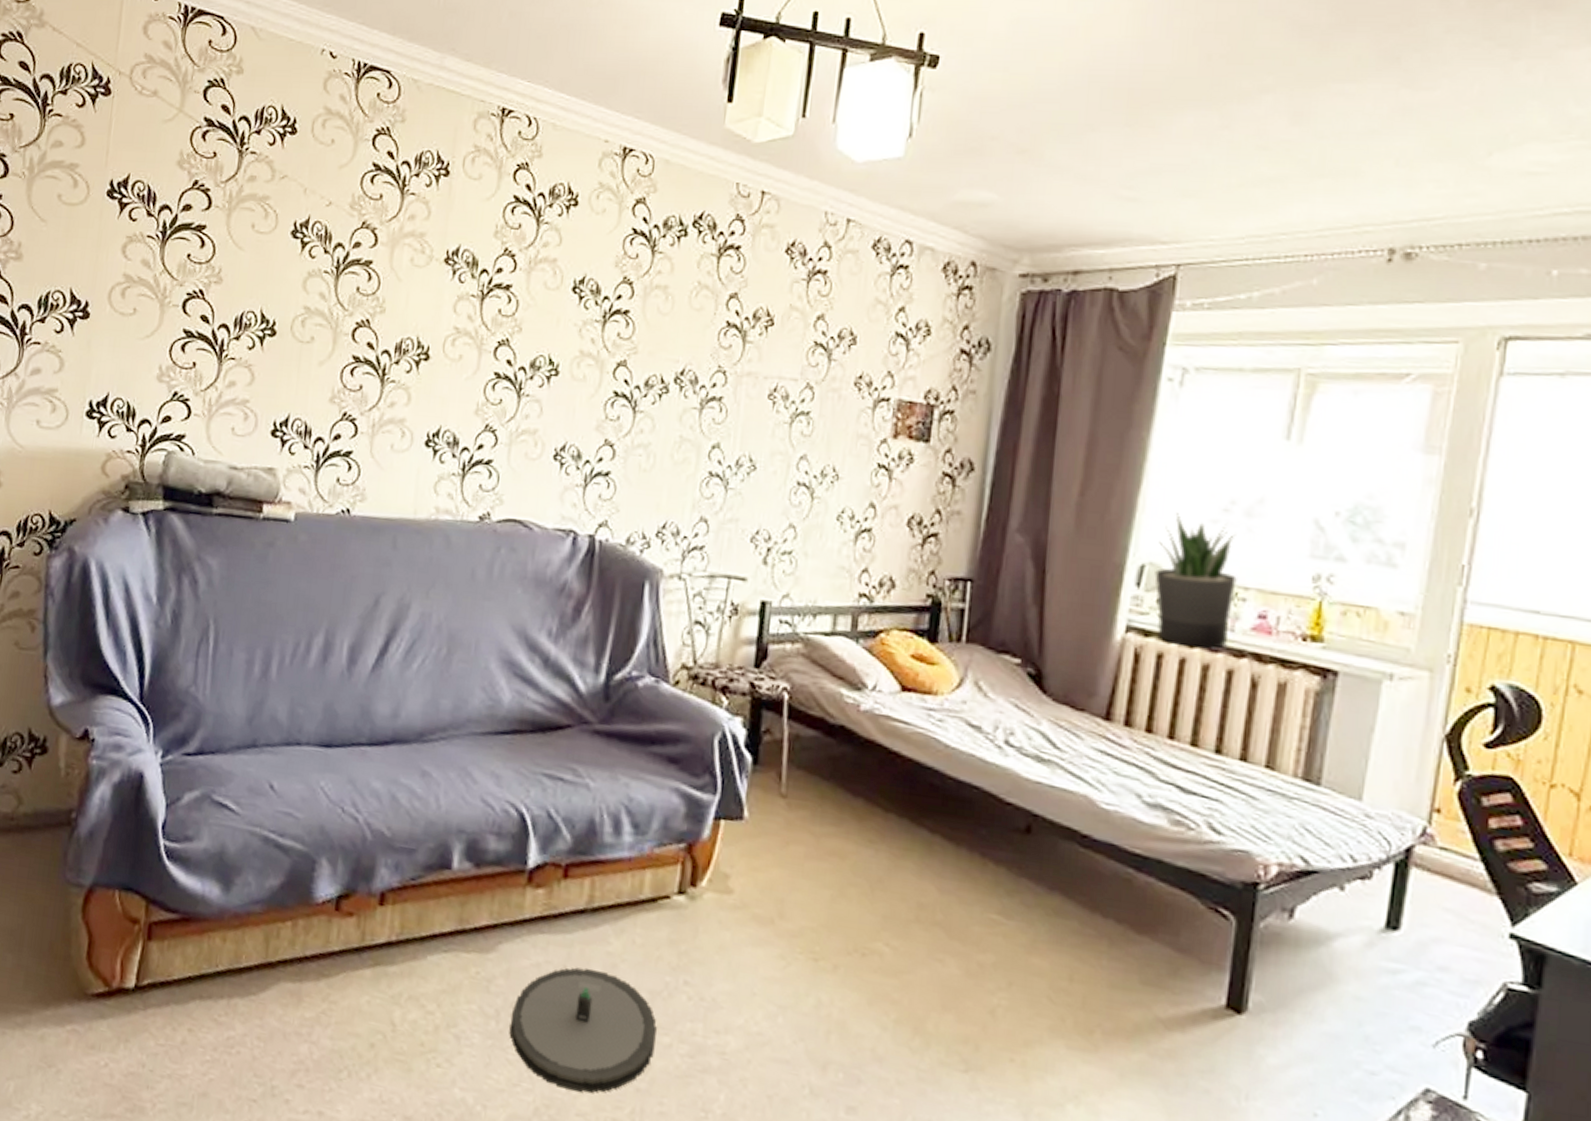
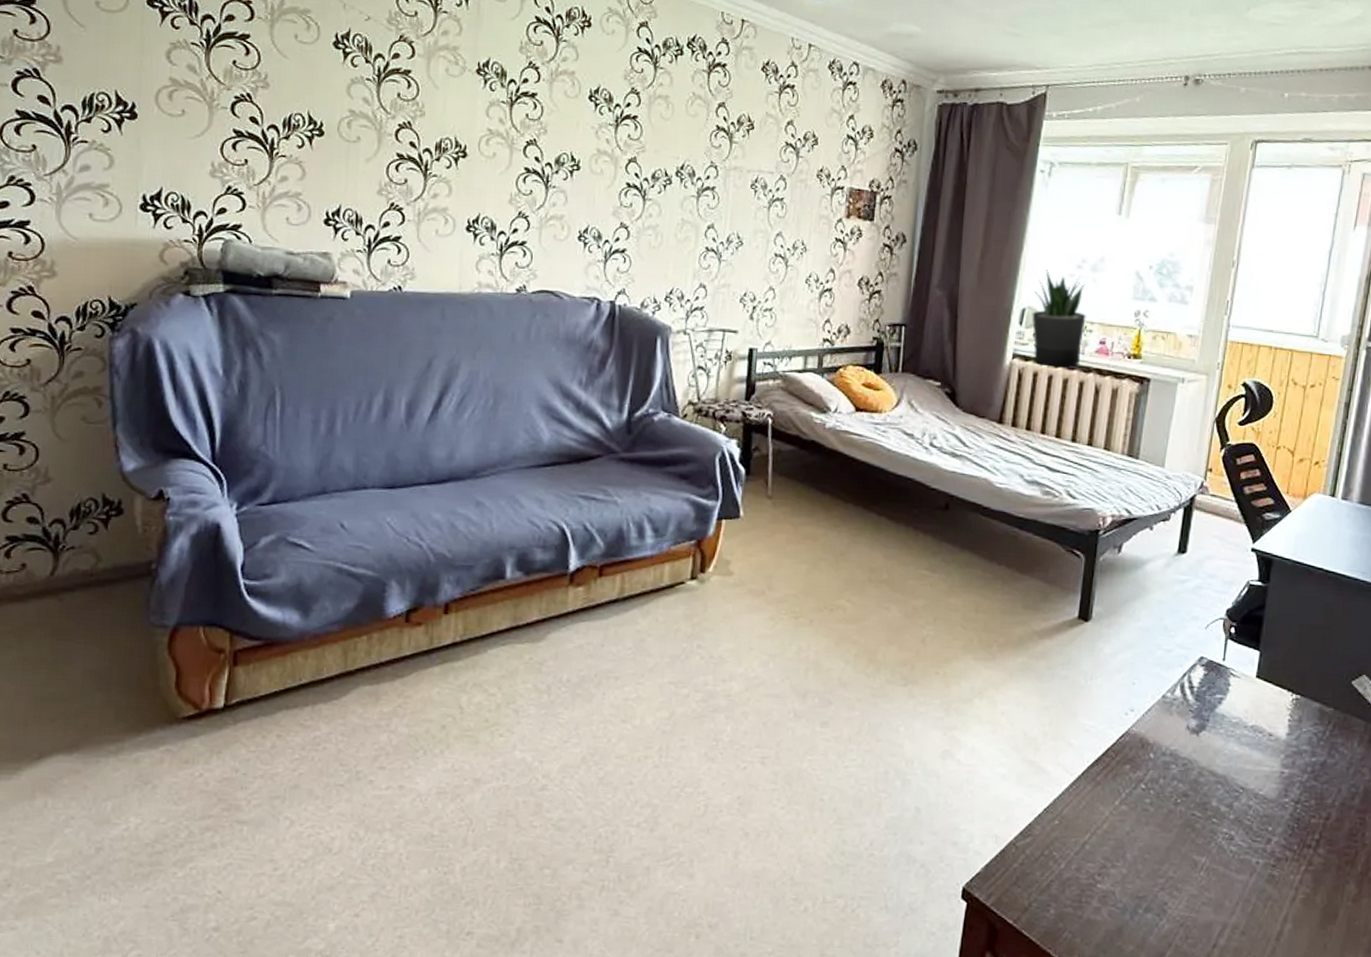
robot vacuum: present [509,967,658,1094] -> none [559,644,678,740]

